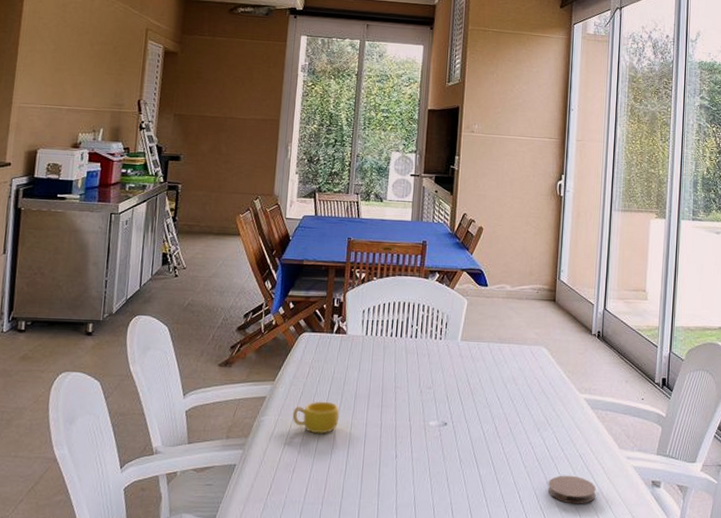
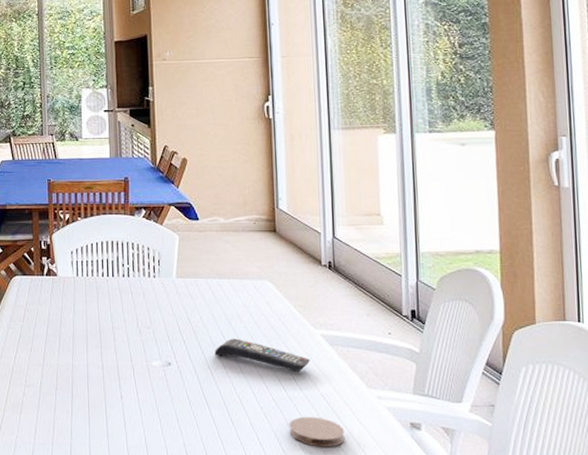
cup: present [292,401,340,434] -> none [13,343,60,376]
remote control: none [488,400,573,434] -> present [215,338,310,373]

